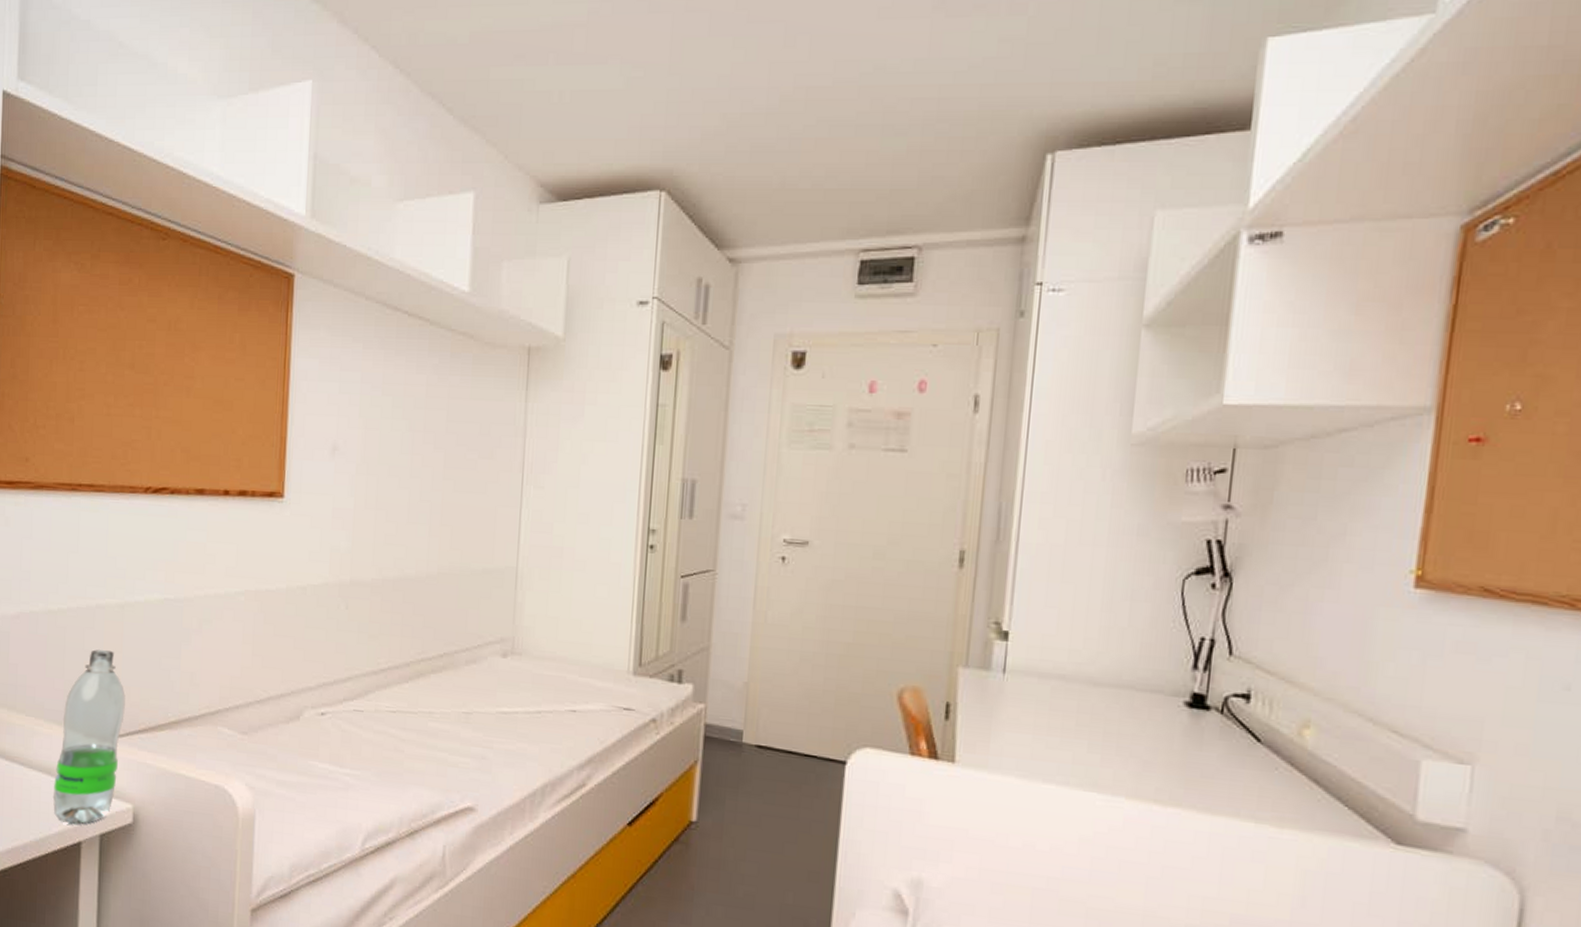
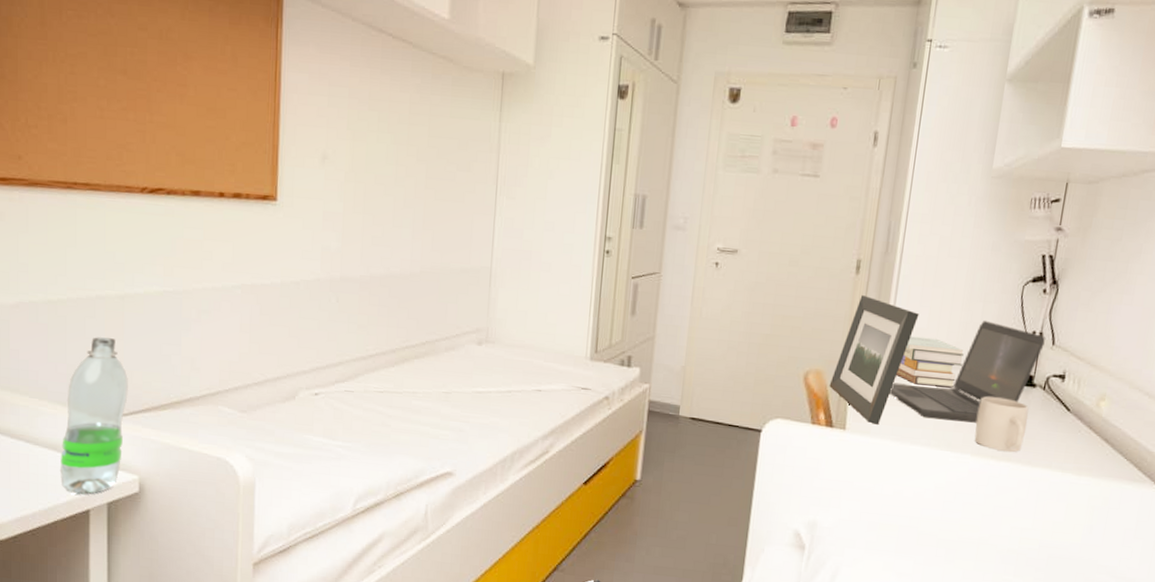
picture frame: none [931,594,1045,757] -> present [829,295,920,425]
laptop computer: none [1010,625,1219,756] -> present [889,321,1045,423]
books: none [1019,644,1107,711] -> present [897,336,964,388]
mug: none [1129,721,1202,796] -> present [974,396,1029,453]

